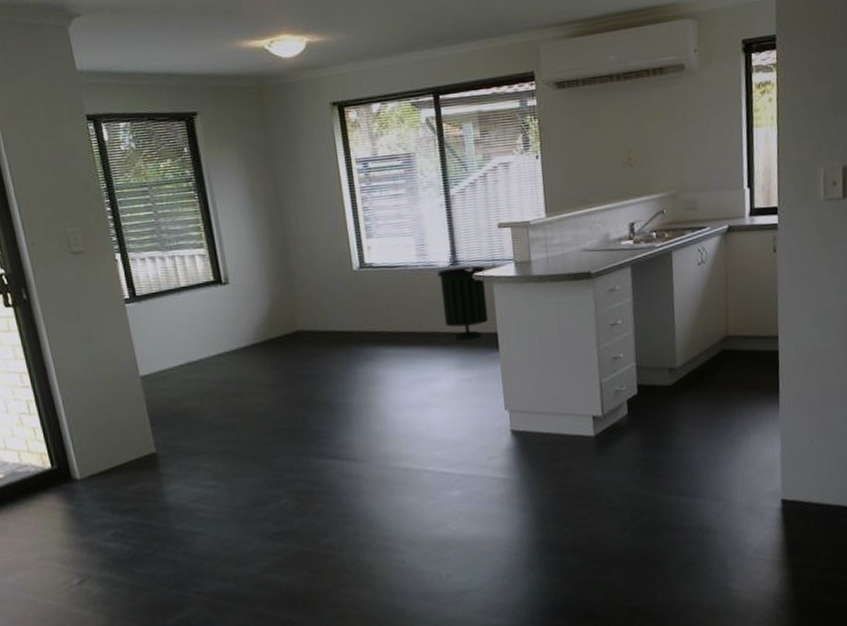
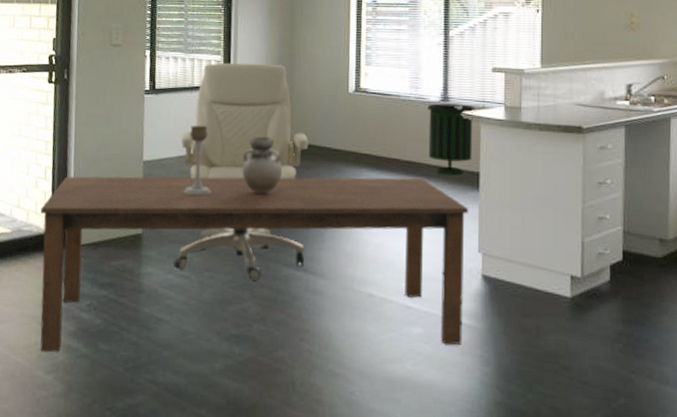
dining table: none [33,347,500,590] -> present [40,176,469,353]
chair: none [177,250,336,482] -> present [174,62,309,281]
candle holder: none [186,328,224,405] -> present [183,125,211,196]
vase: none [251,329,297,390] -> present [242,136,282,194]

